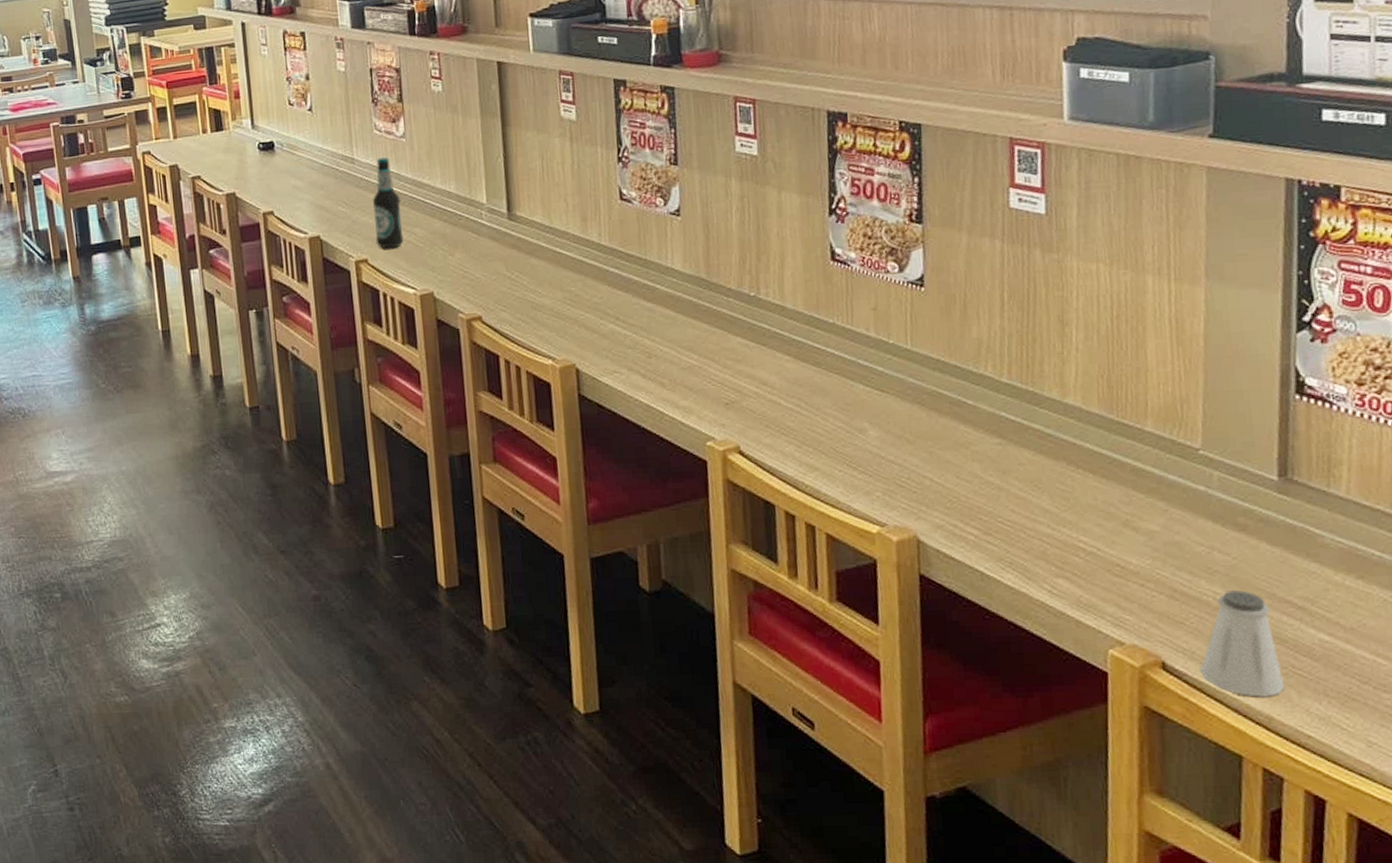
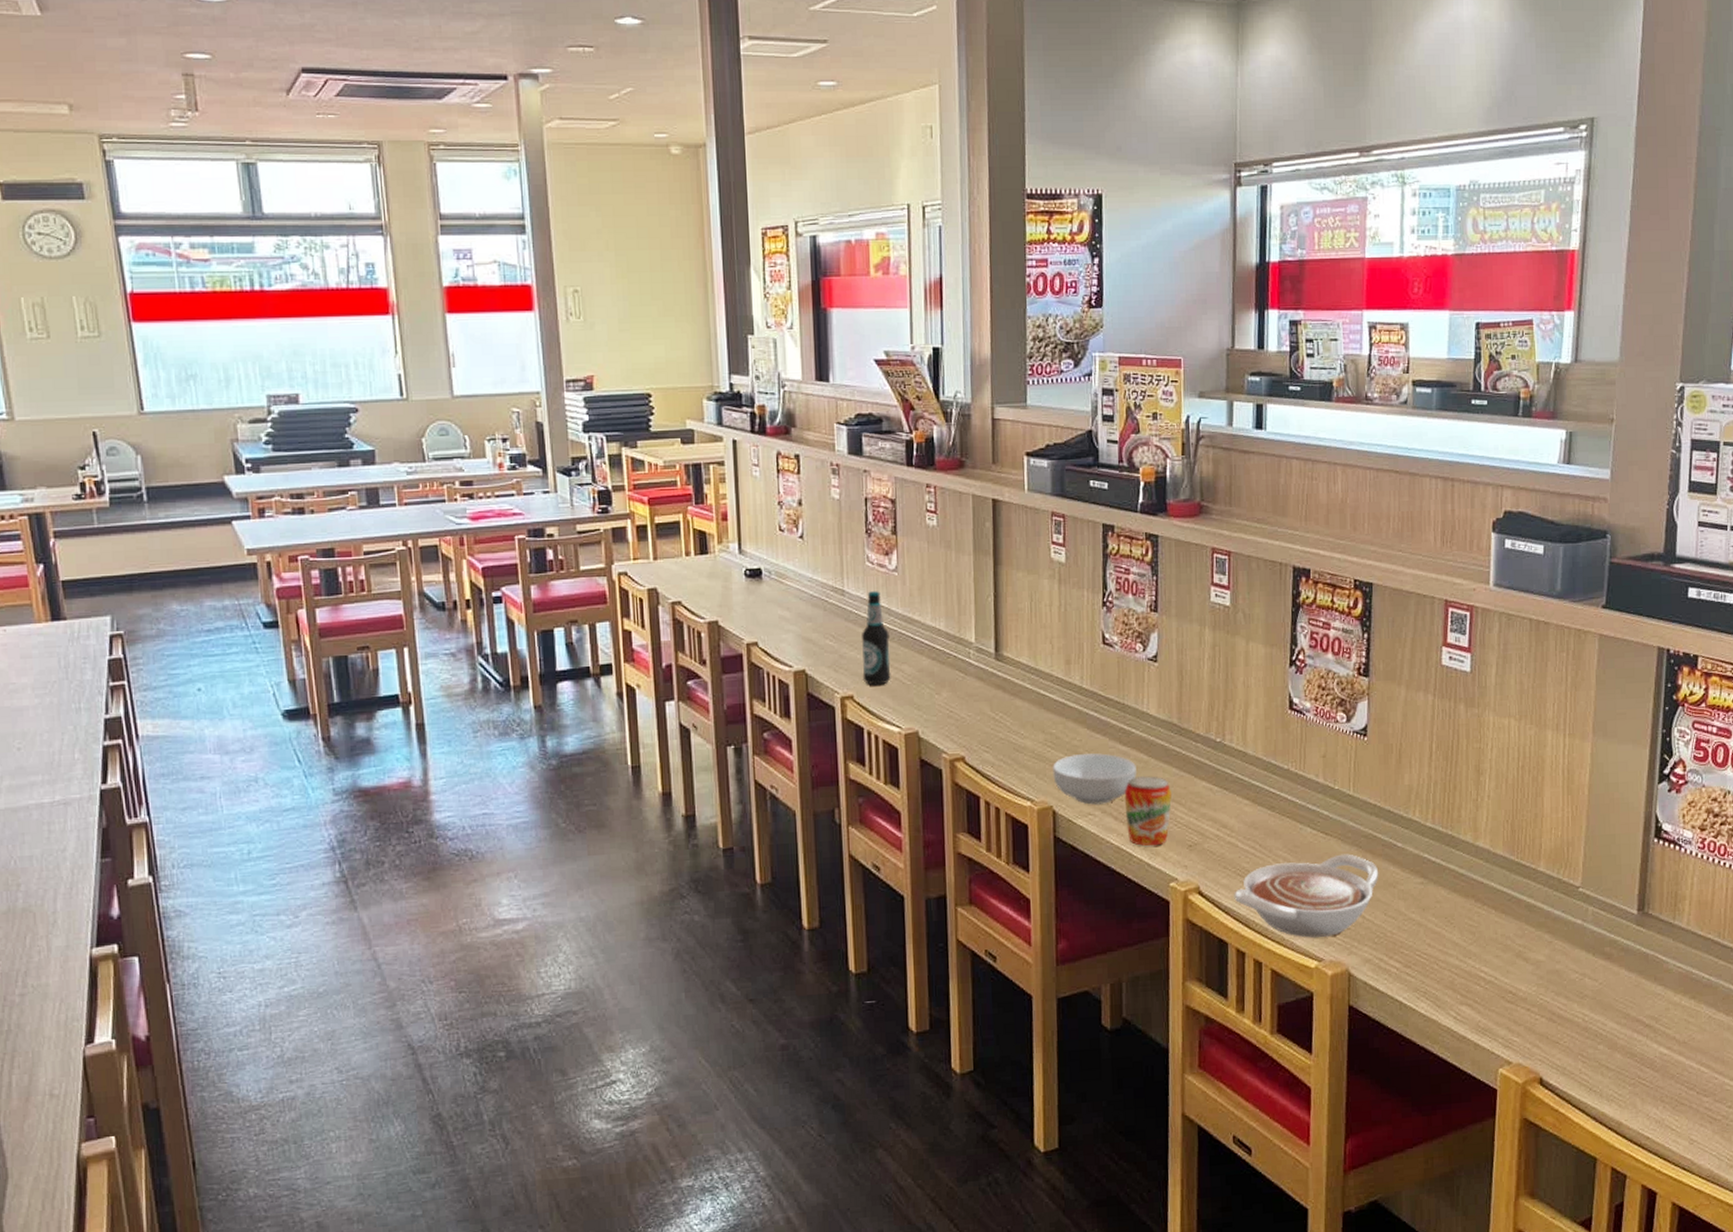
cereal bowl: none [573,310,664,362] -> present [1053,753,1137,805]
beverage can: none [651,332,704,405] -> present [1124,776,1172,847]
bowl: none [779,412,948,502] -> present [1234,854,1379,939]
saltshaker: present [1199,590,1286,697] -> none [1568,1011,1632,1106]

